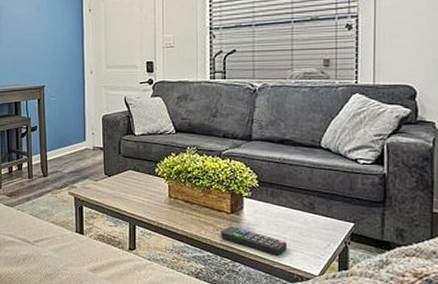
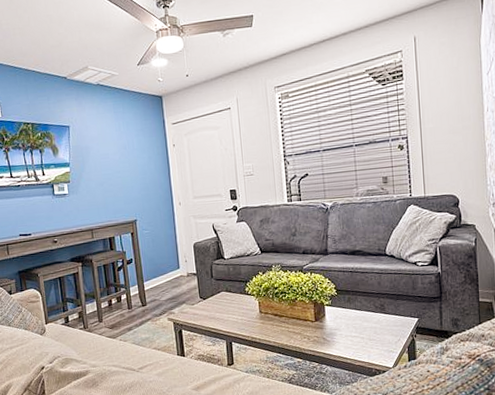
remote control: present [221,226,287,256] -> none [308,332,365,355]

